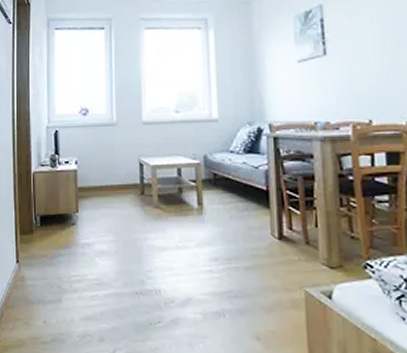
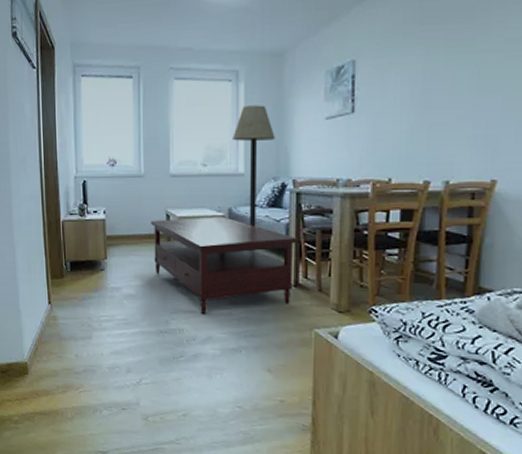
coffee table: none [124,164,280,274] -> present [151,216,299,315]
floor lamp: none [204,50,248,175] -> present [233,105,275,227]

